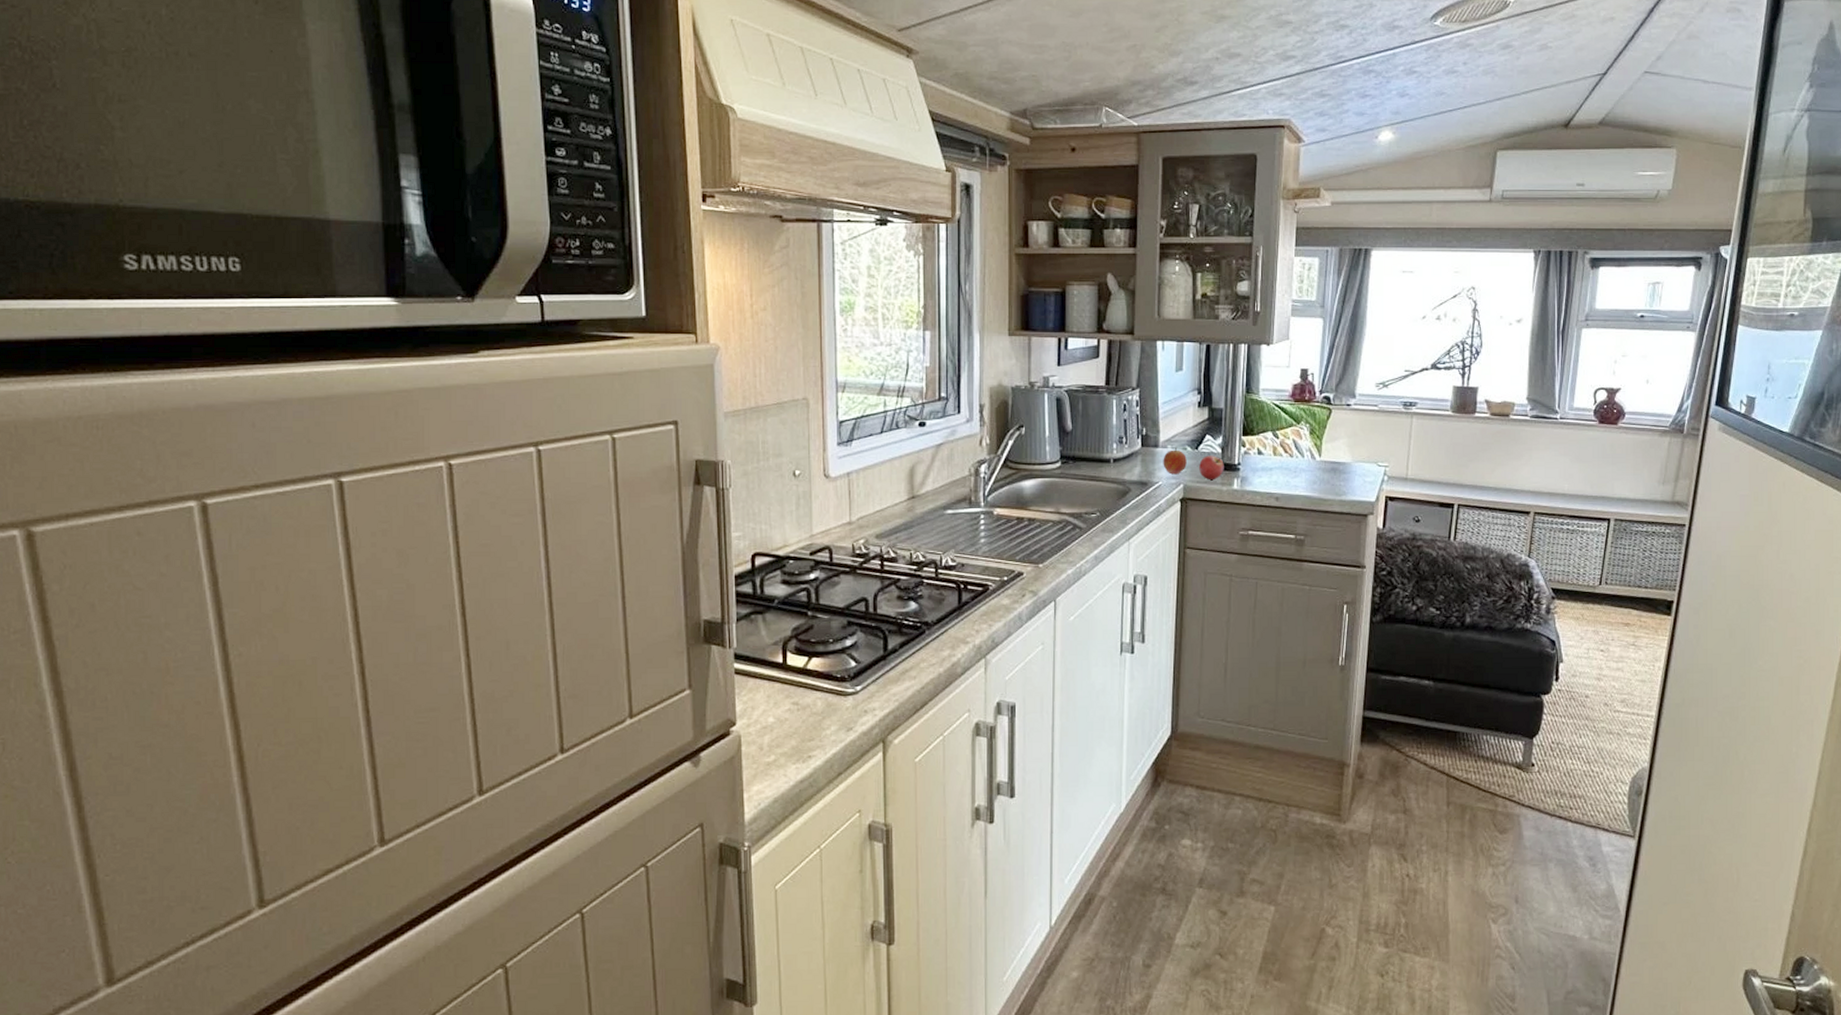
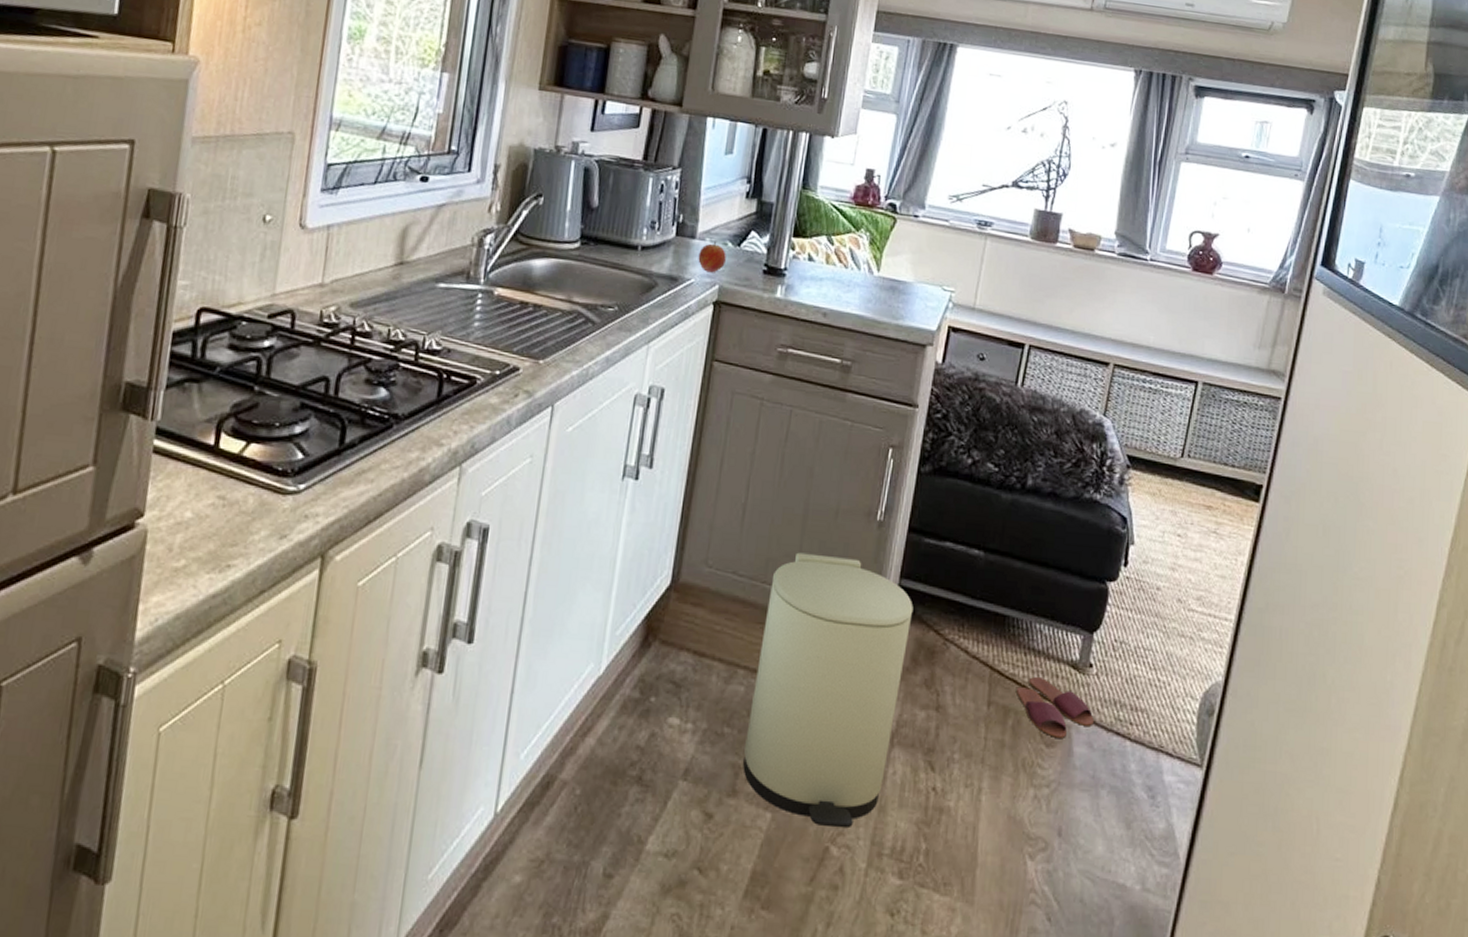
fruit: present [1199,455,1224,481] -> none [739,255,769,285]
pedal bin: none [1247,698,1377,913] -> present [743,552,914,829]
slippers: none [1470,778,1539,826] -> present [1015,676,1094,738]

